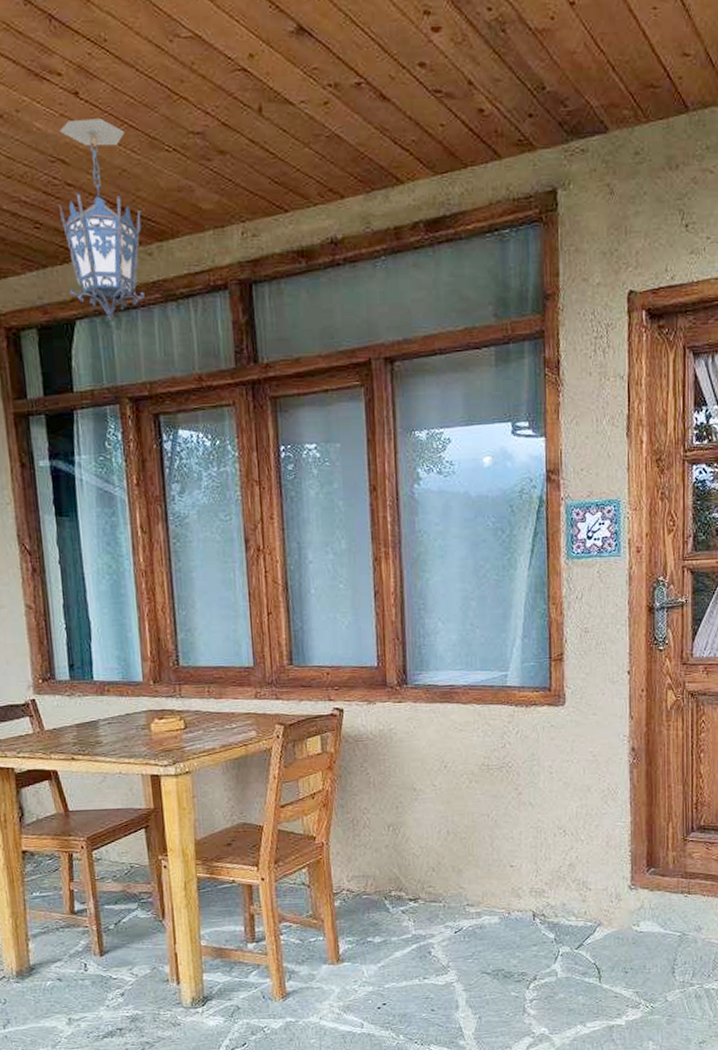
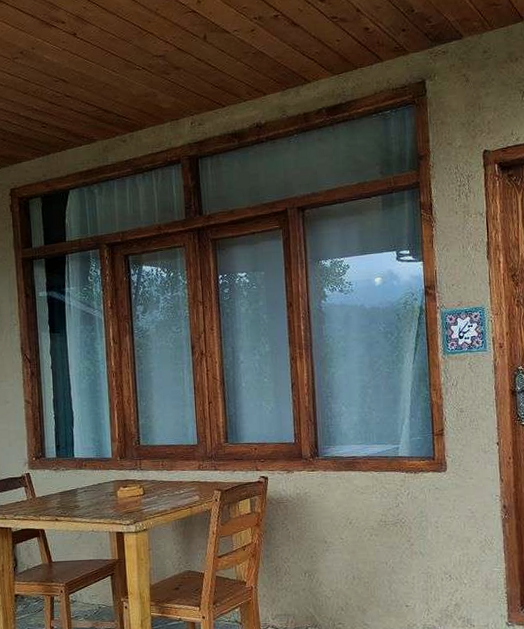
hanging lantern: present [56,118,145,322] -> none [58,50,120,190]

